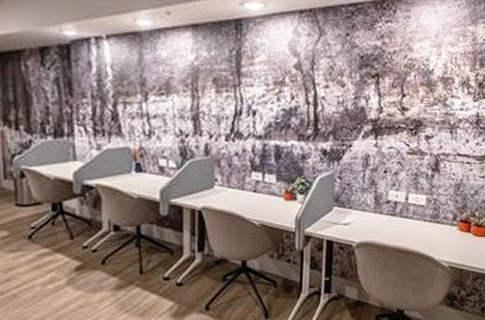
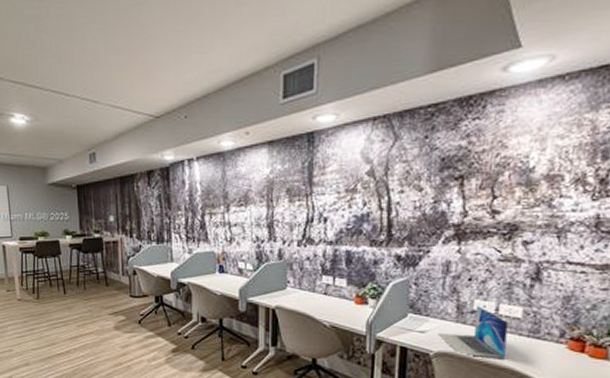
laptop: none [358,196,415,245] -> present [437,306,508,358]

